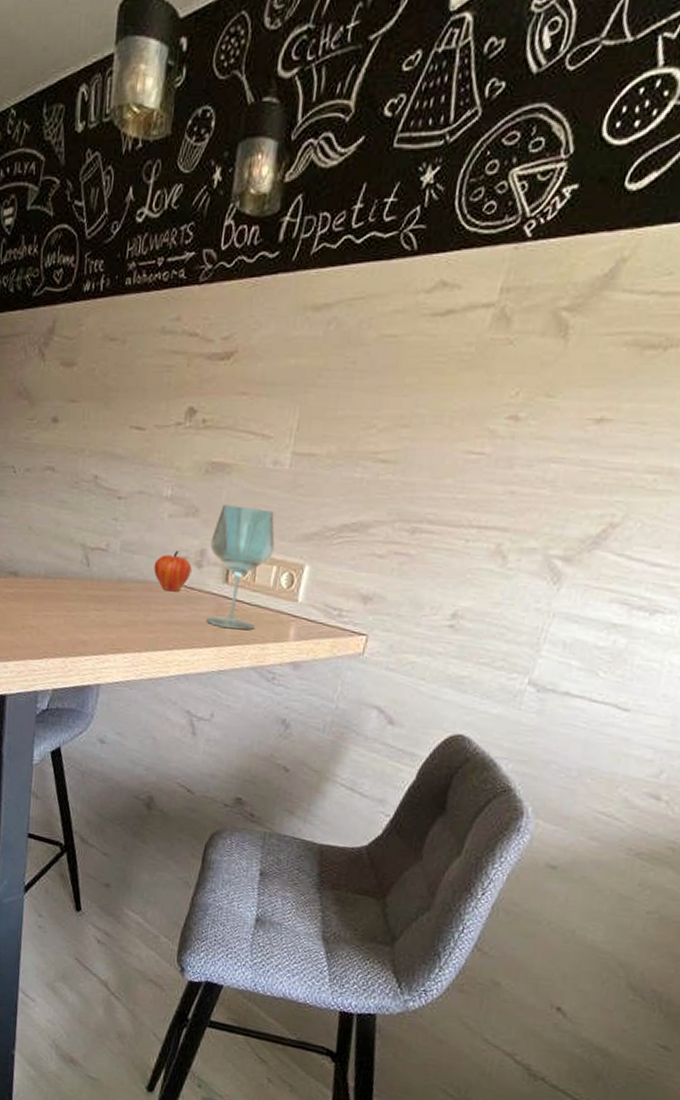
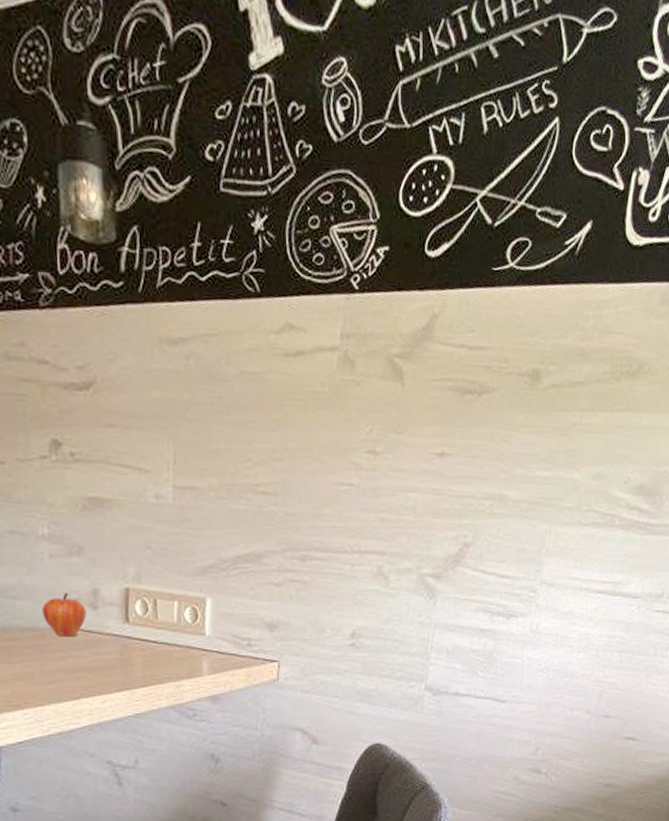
wine glass: present [206,505,275,630] -> none [102,542,173,670]

